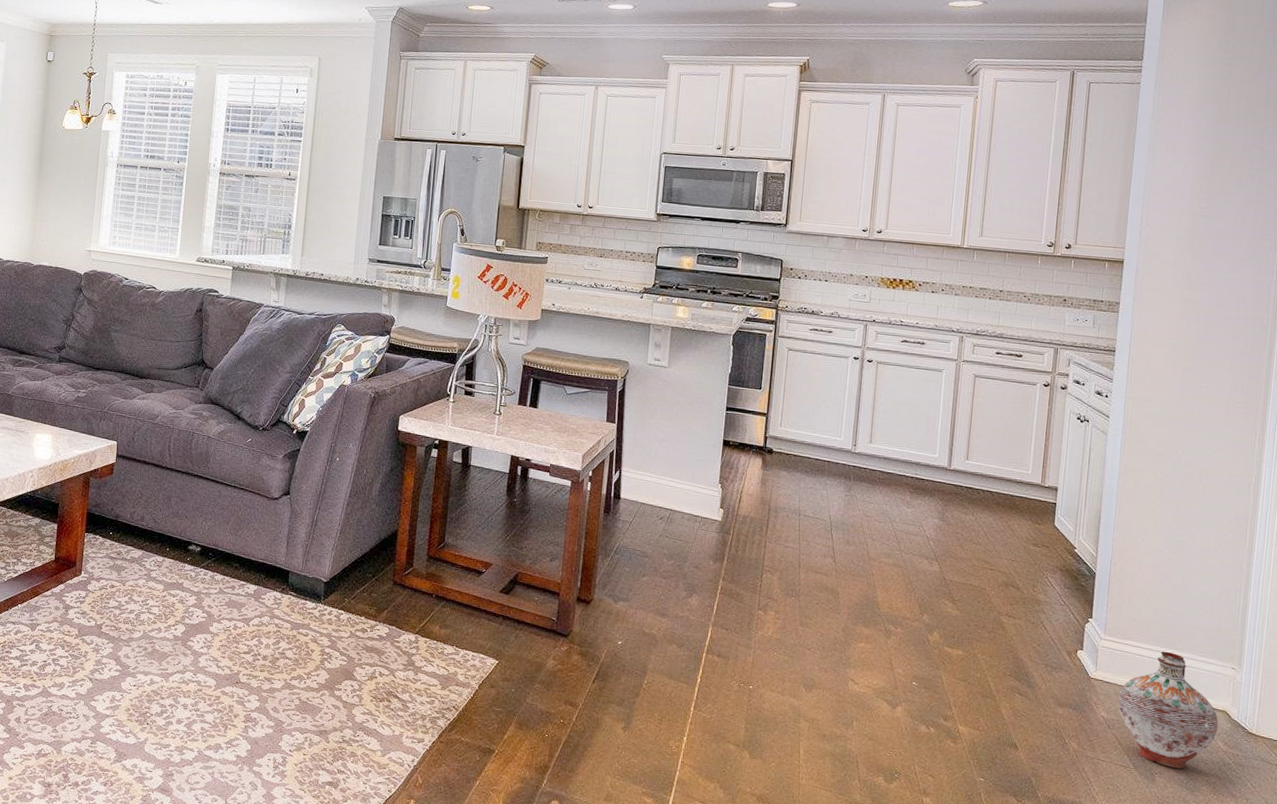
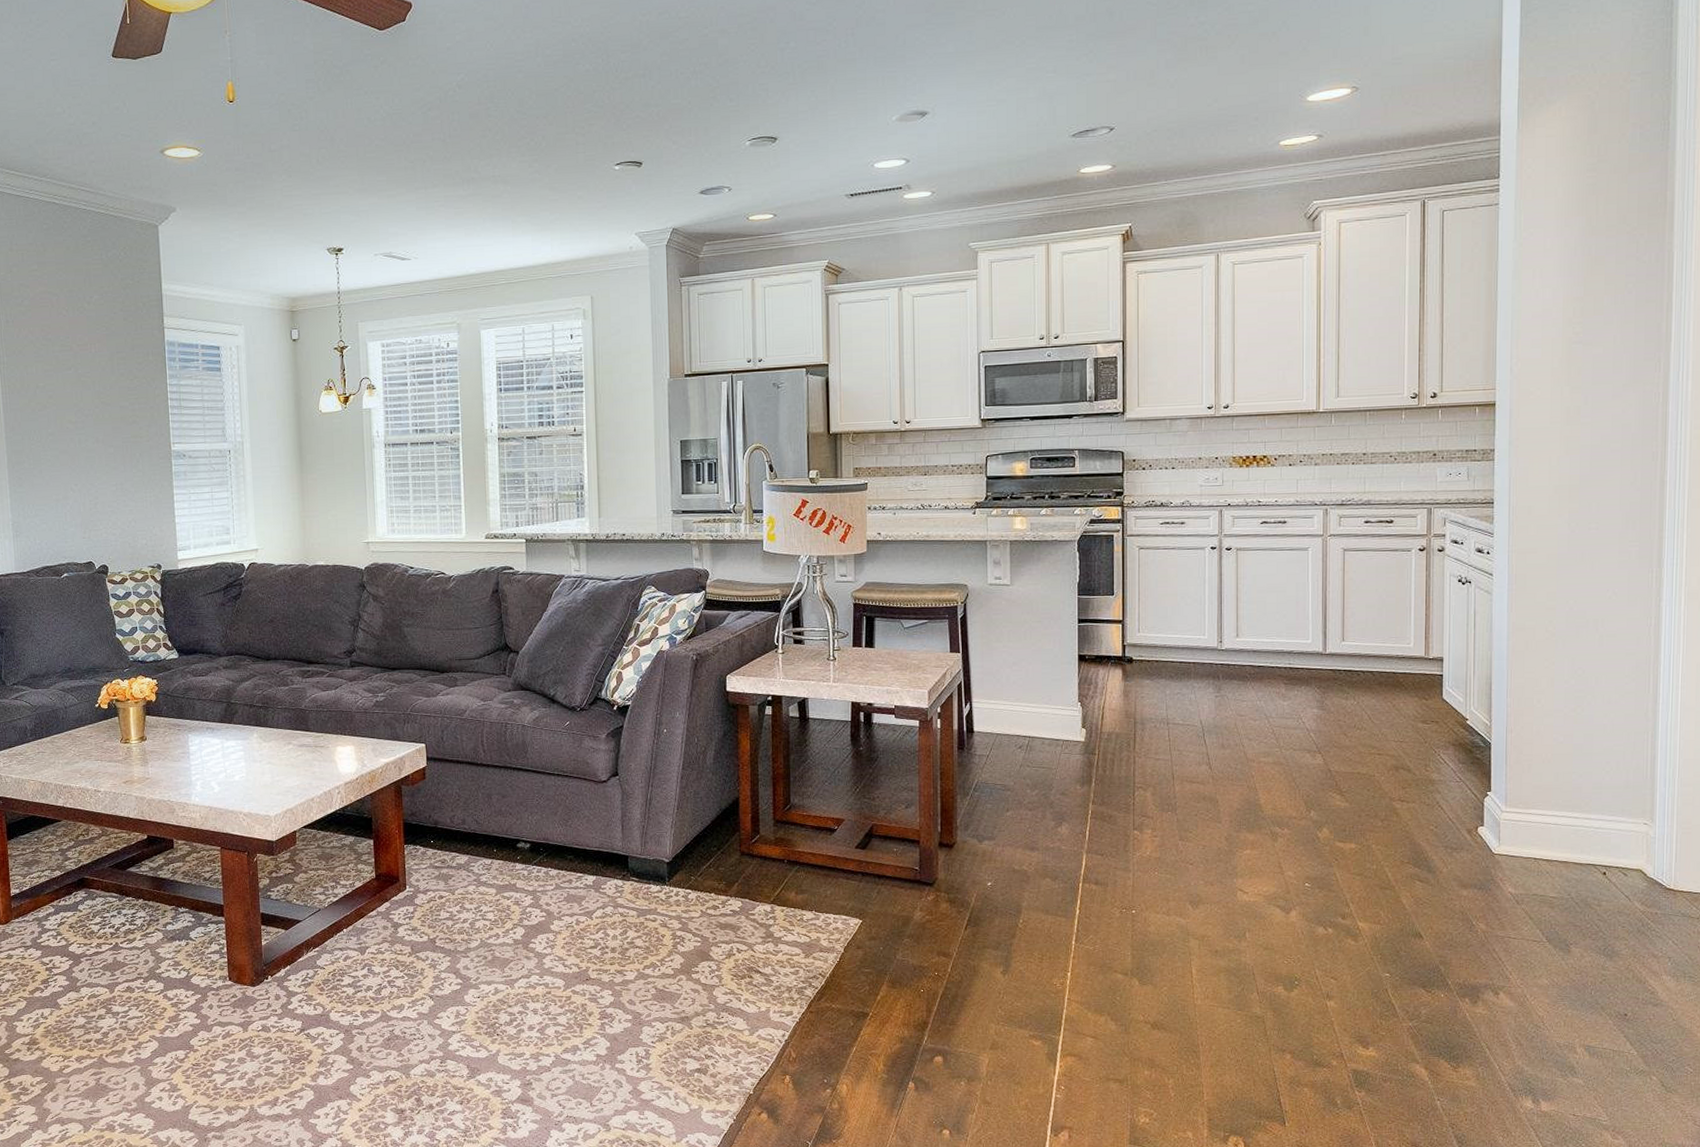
ceramic jug: present [1118,651,1219,769] -> none [1525,815,1634,936]

